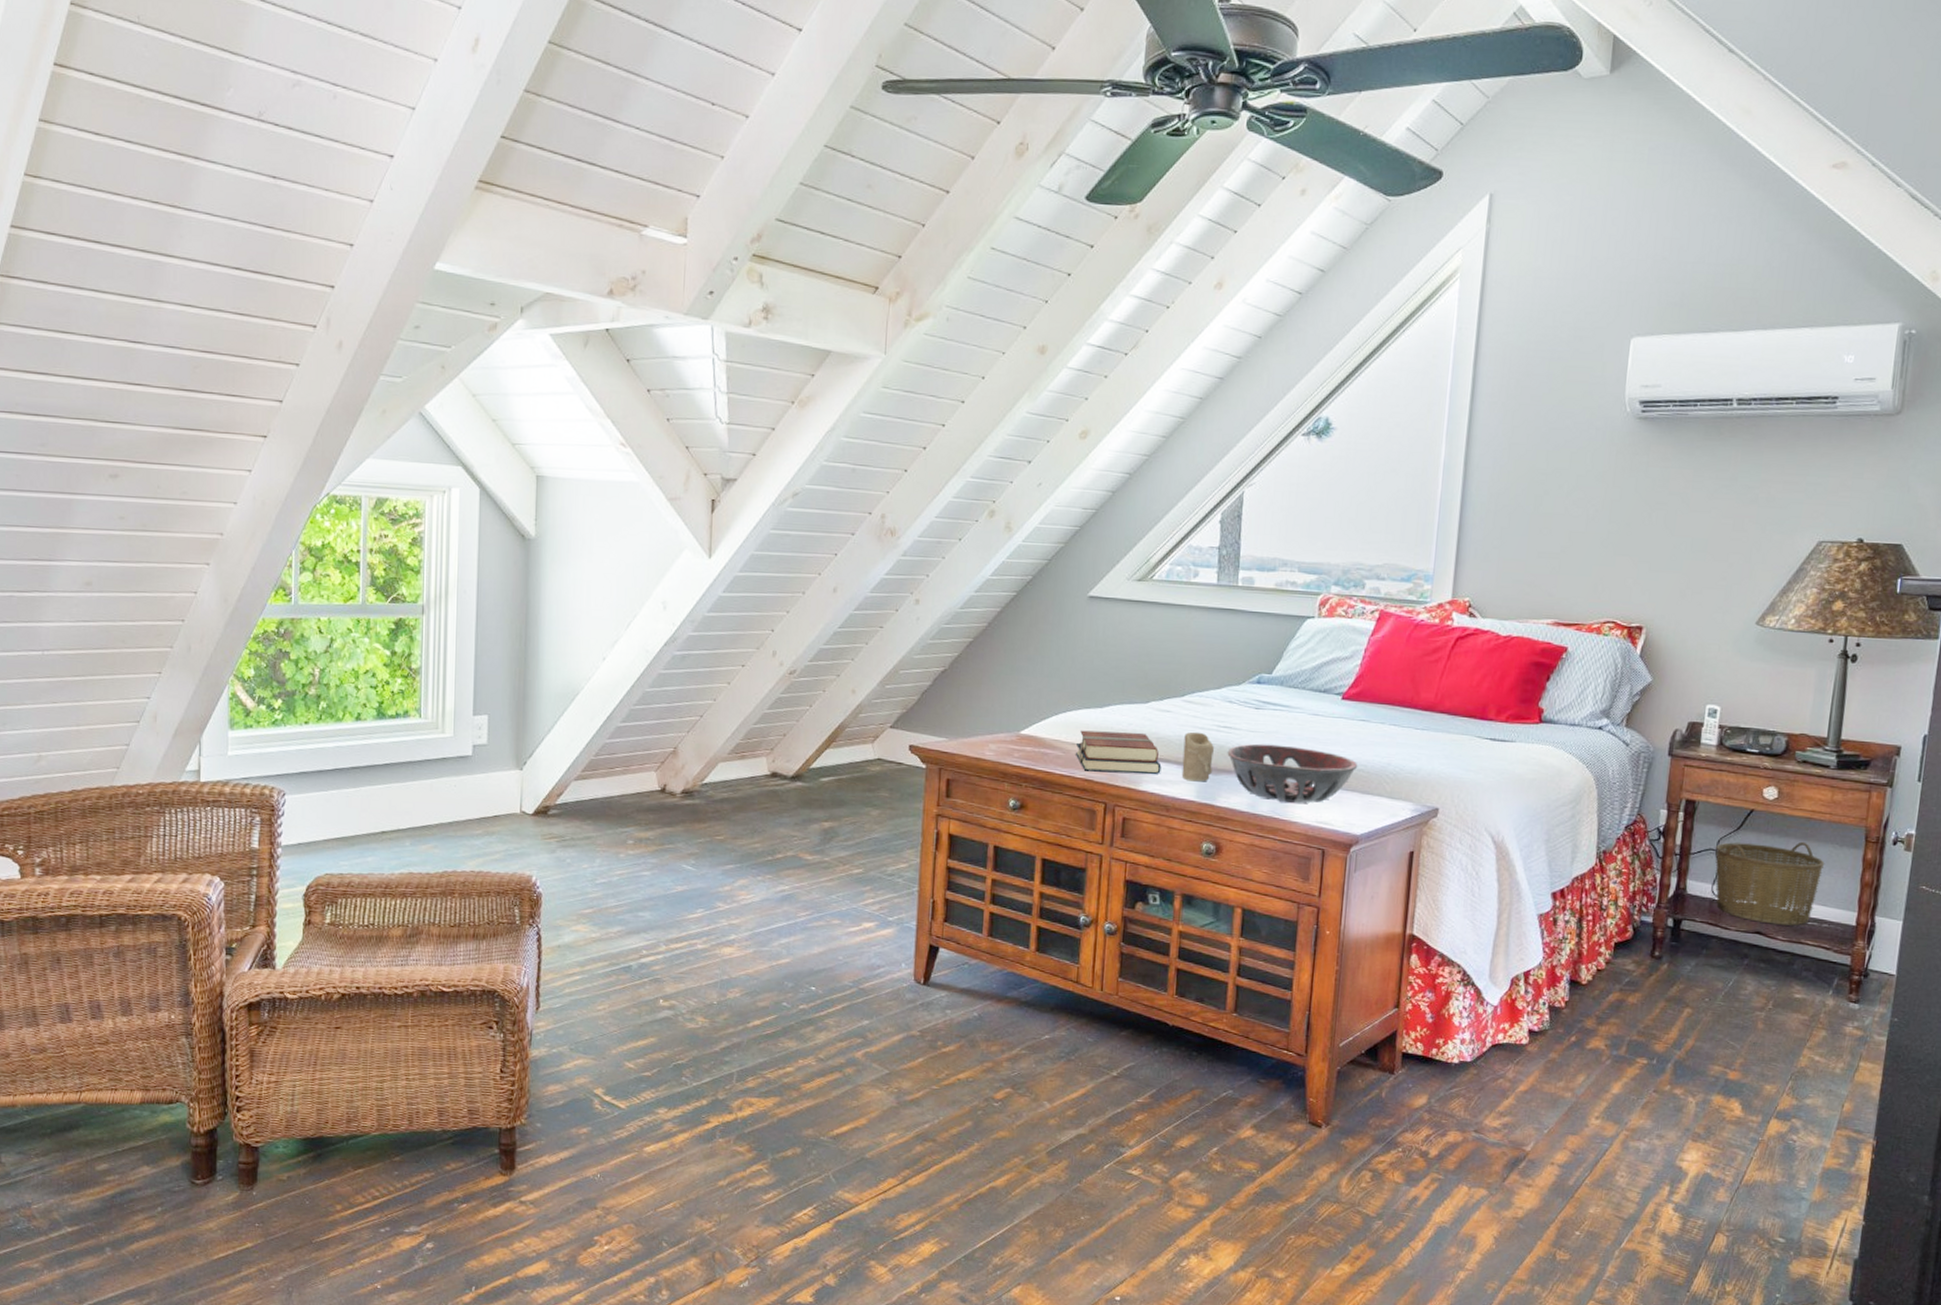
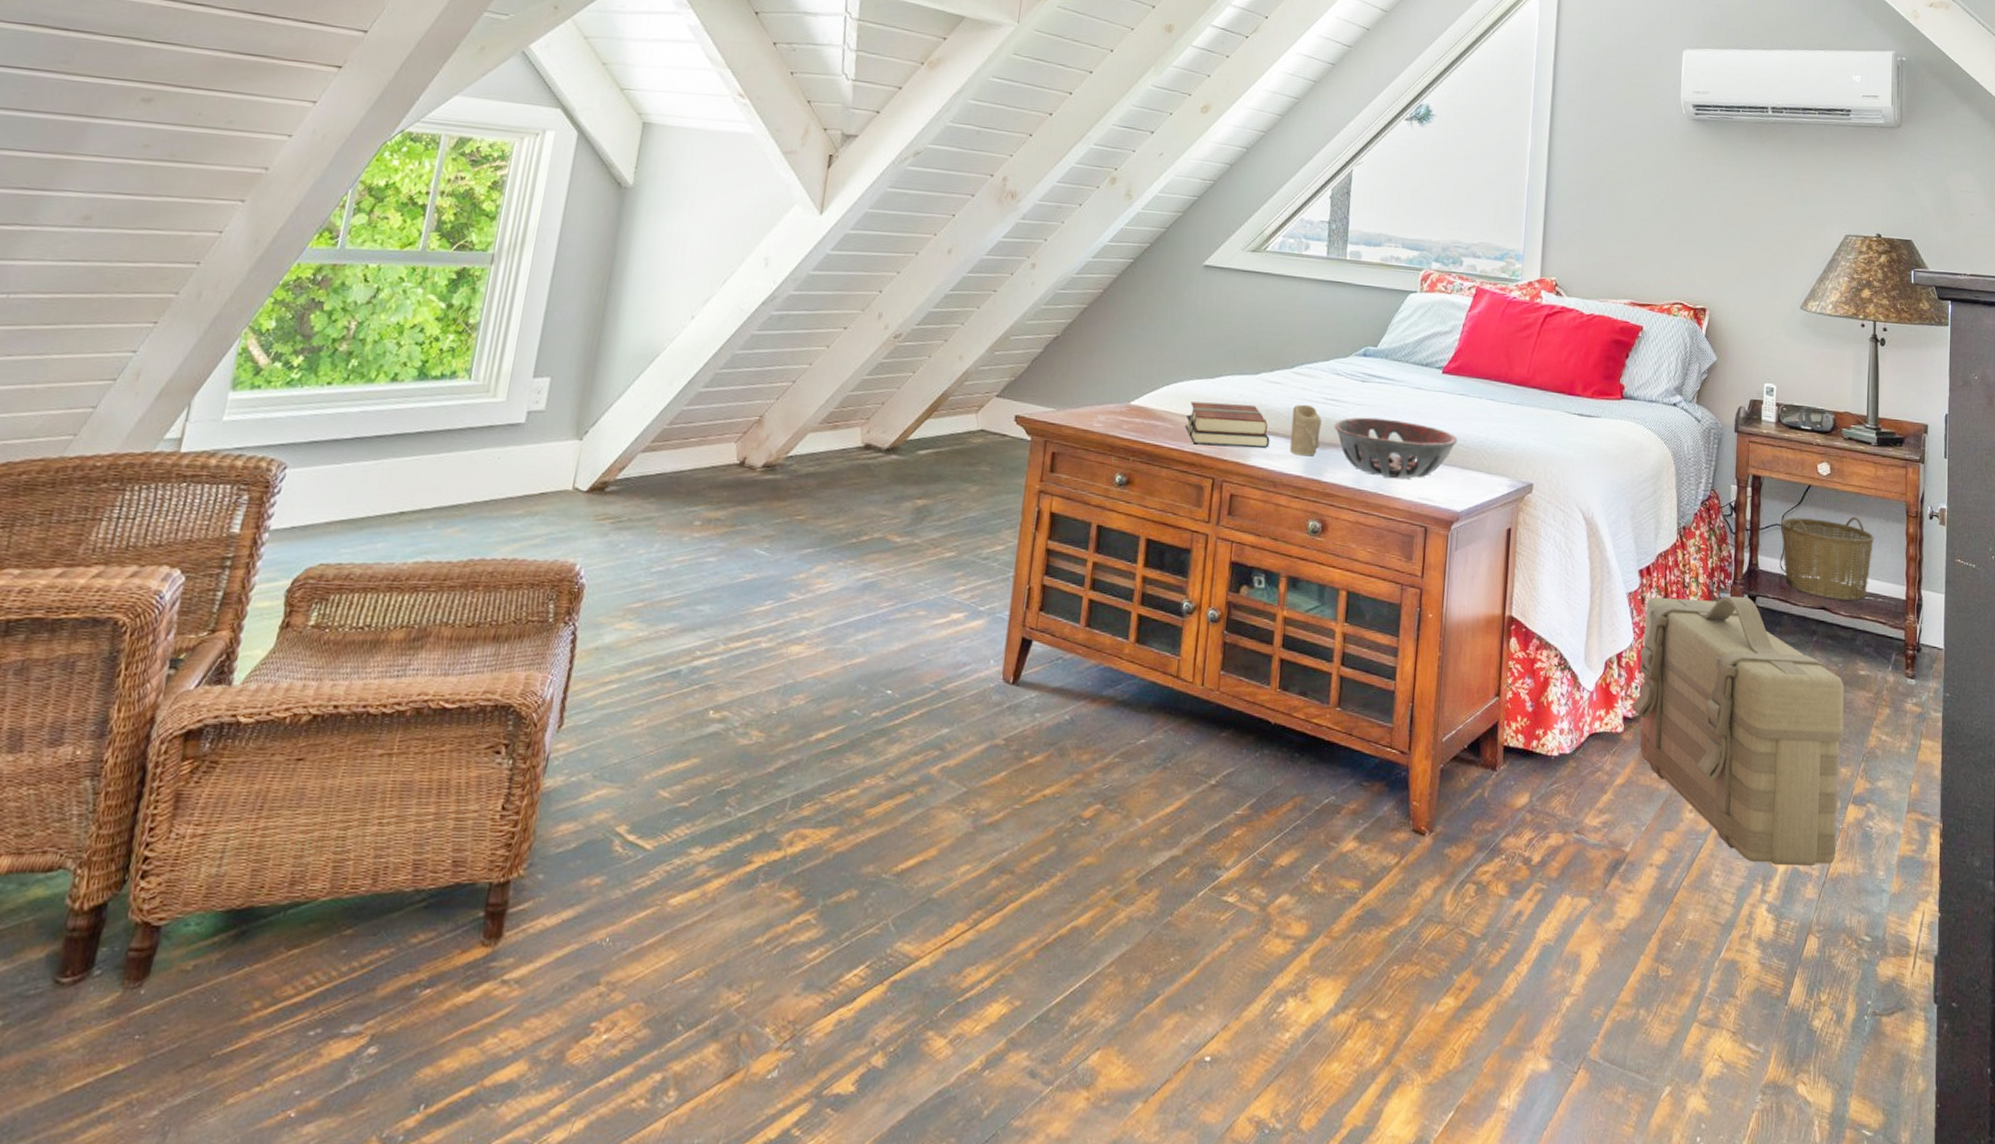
suitcase: none [1538,918,1776,1173] -> present [1631,596,1844,867]

